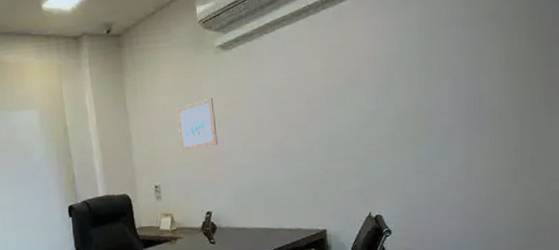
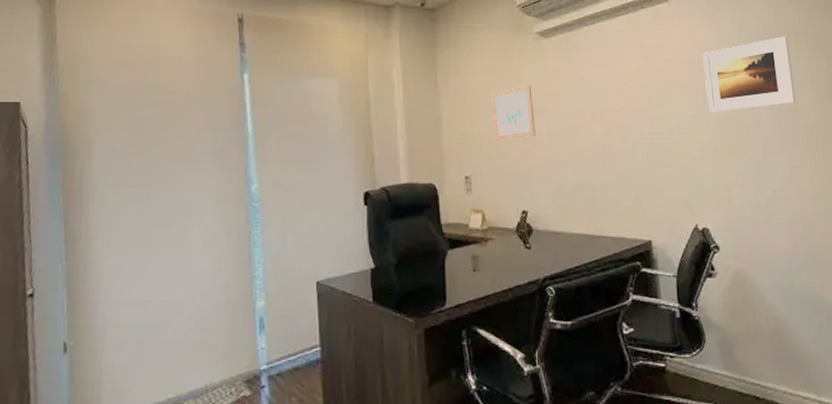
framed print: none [384,20,481,107] -> present [702,36,796,112]

